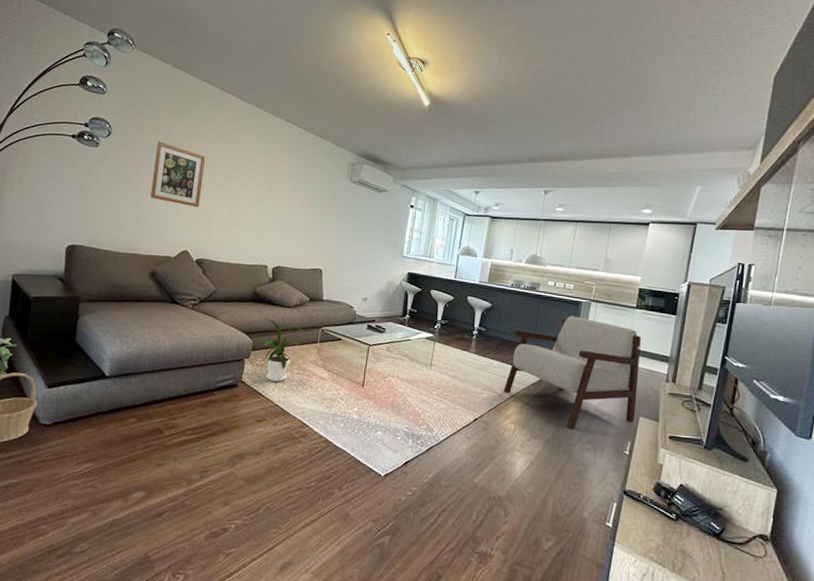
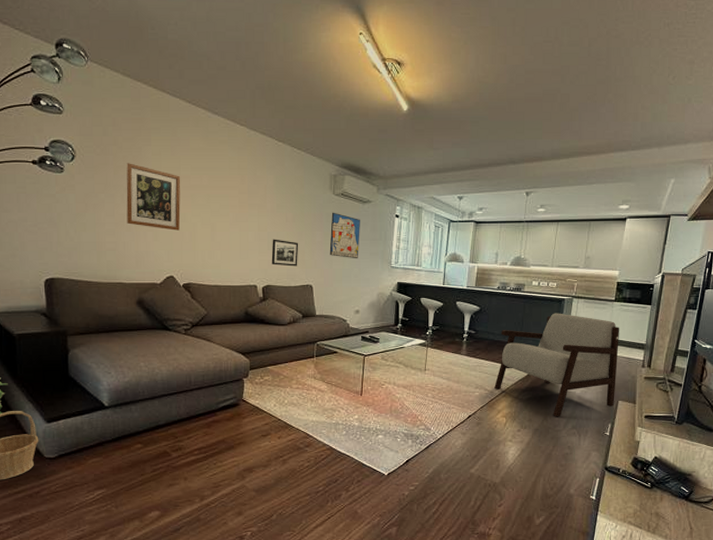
house plant: present [252,319,305,382] -> none [250,338,300,398]
picture frame: none [284,221,313,250] -> present [271,239,299,267]
wall art: none [342,198,375,247] -> present [329,212,360,259]

